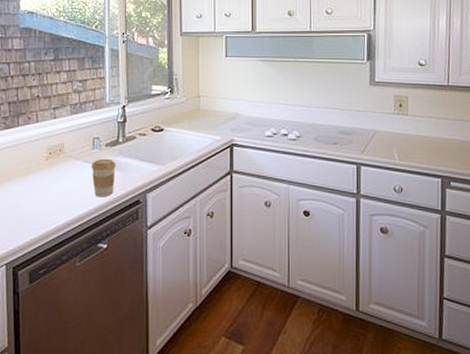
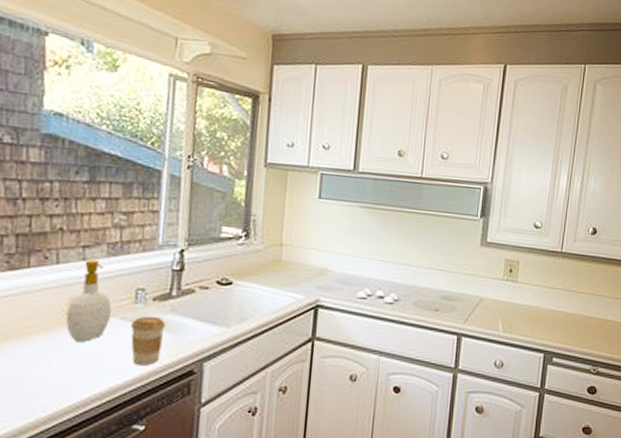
soap bottle: none [45,118,76,179] -> present [65,260,112,341]

